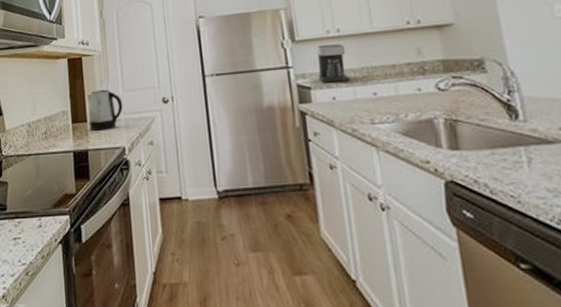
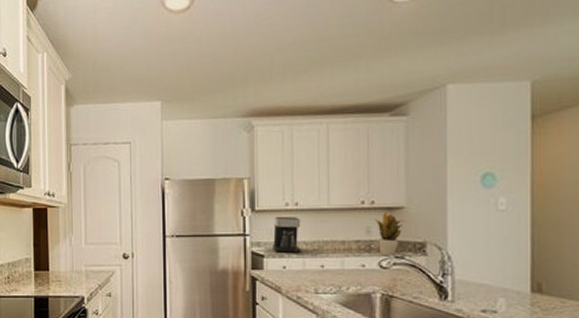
kettle: present [87,89,123,131] -> none [50,241,85,279]
potted plant: none [424,29,458,78] -> present [375,211,406,257]

